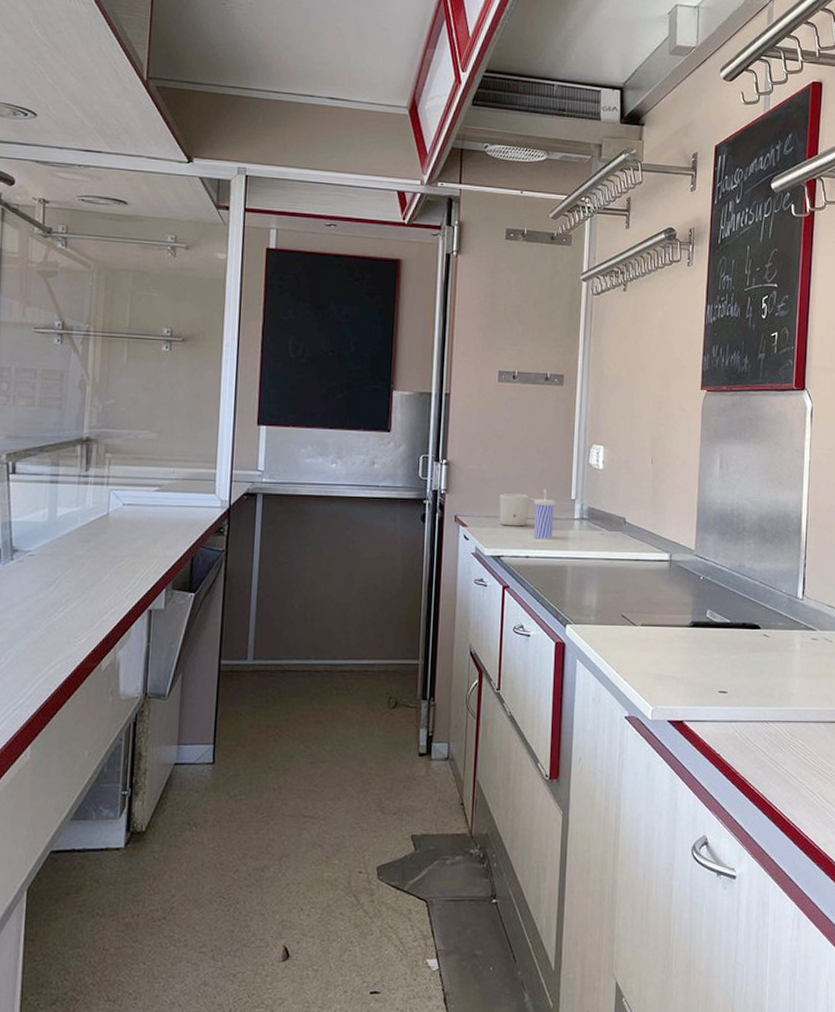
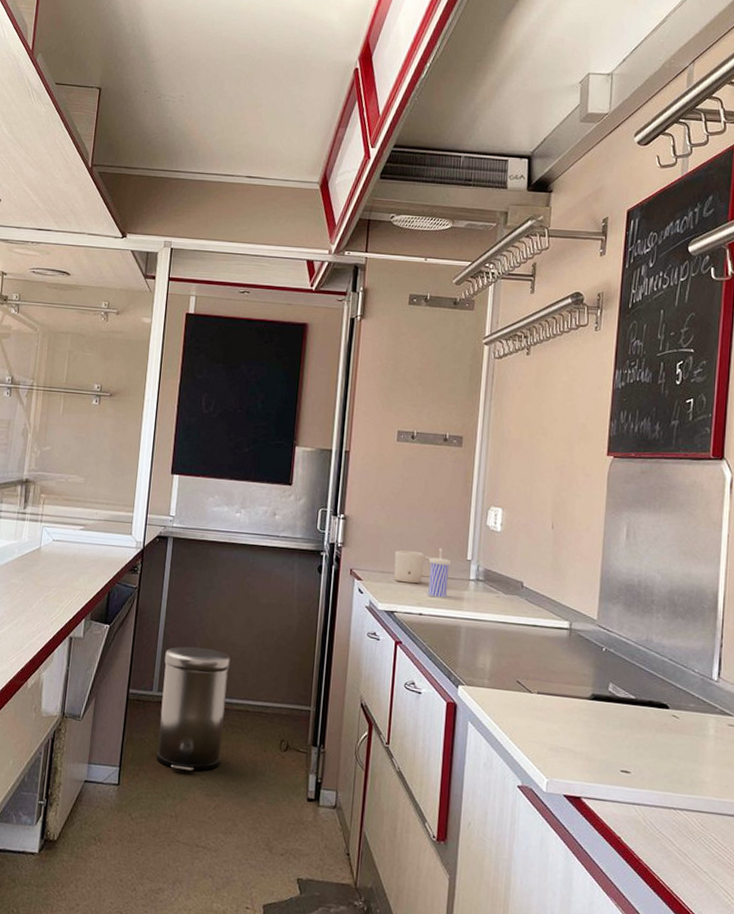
pedal bin: none [254,608,332,740] -> present [156,646,230,772]

